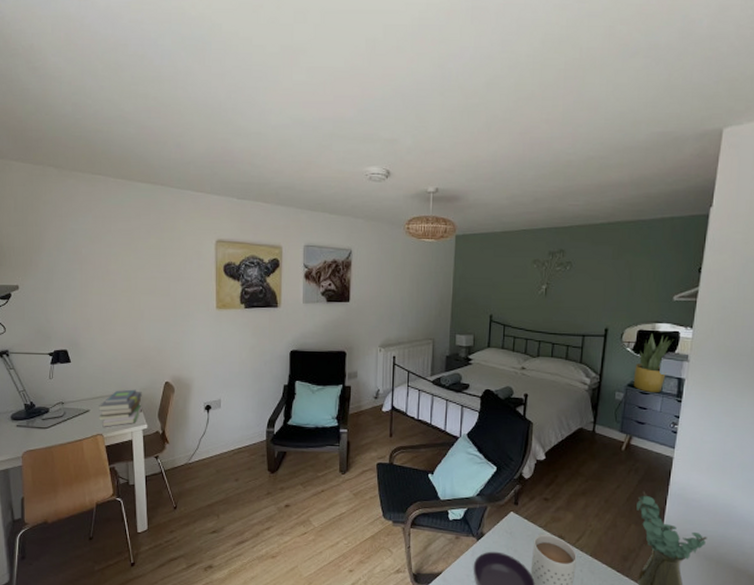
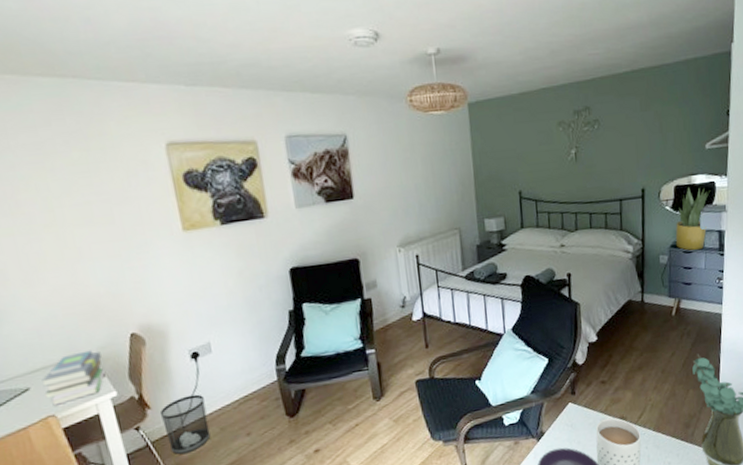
waste bin: none [174,439,208,485] -> present [159,394,211,455]

